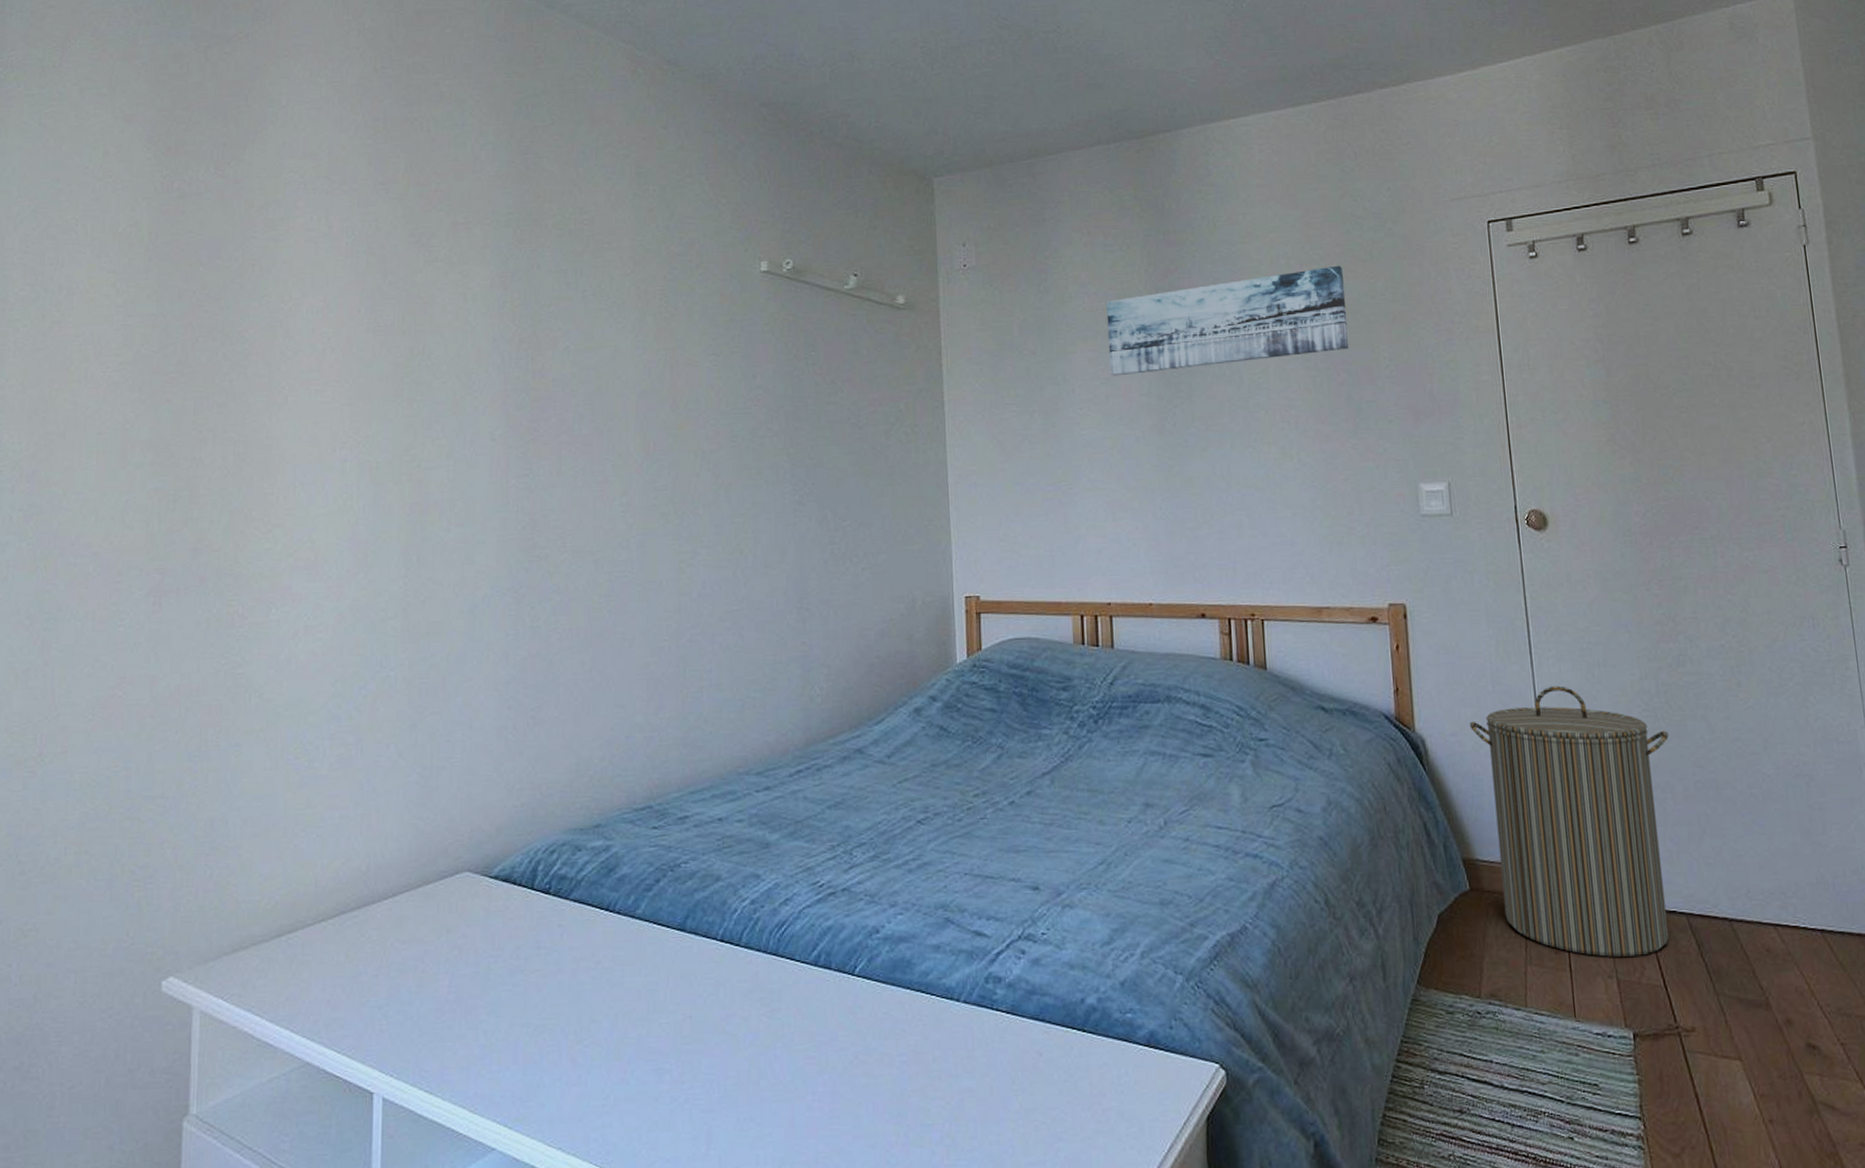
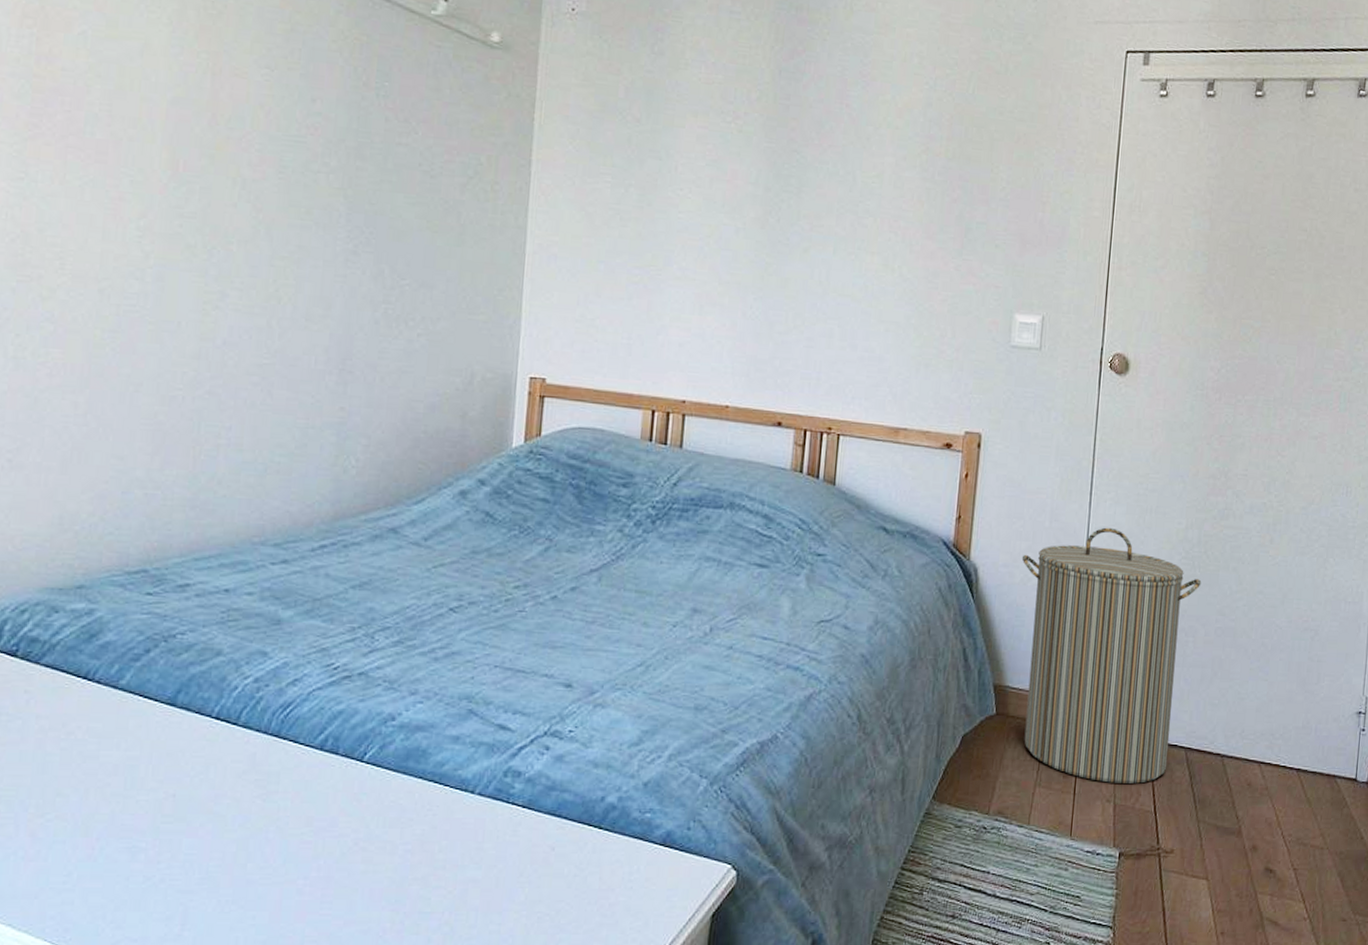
wall art: present [1106,265,1350,376] -> none [718,73,975,165]

